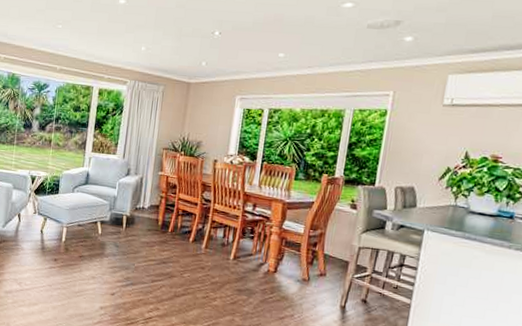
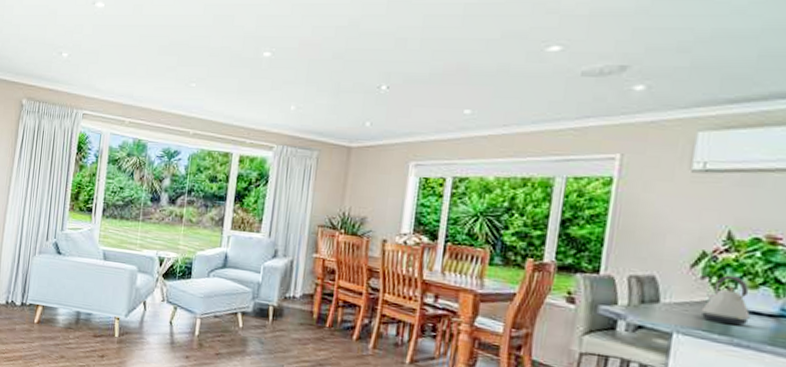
kettle: none [444,185,478,224] -> present [700,275,750,326]

